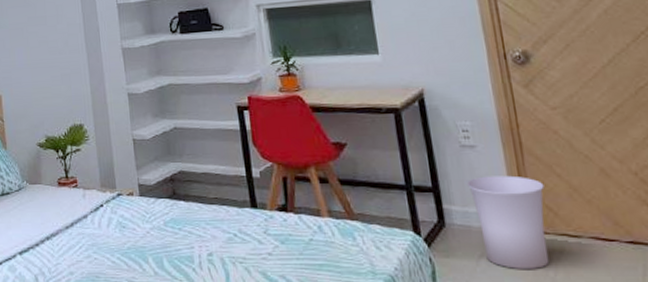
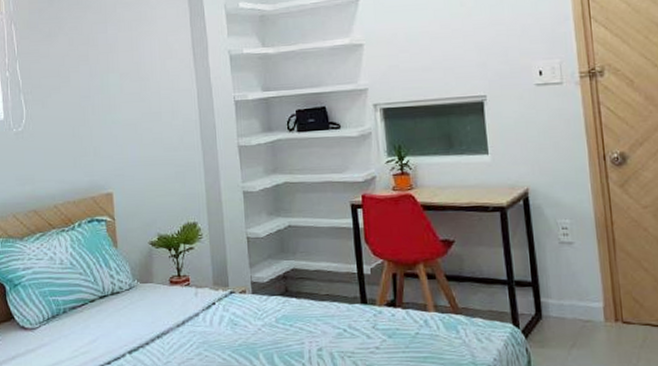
waste bin: present [467,175,550,269] -> none [564,270,633,357]

